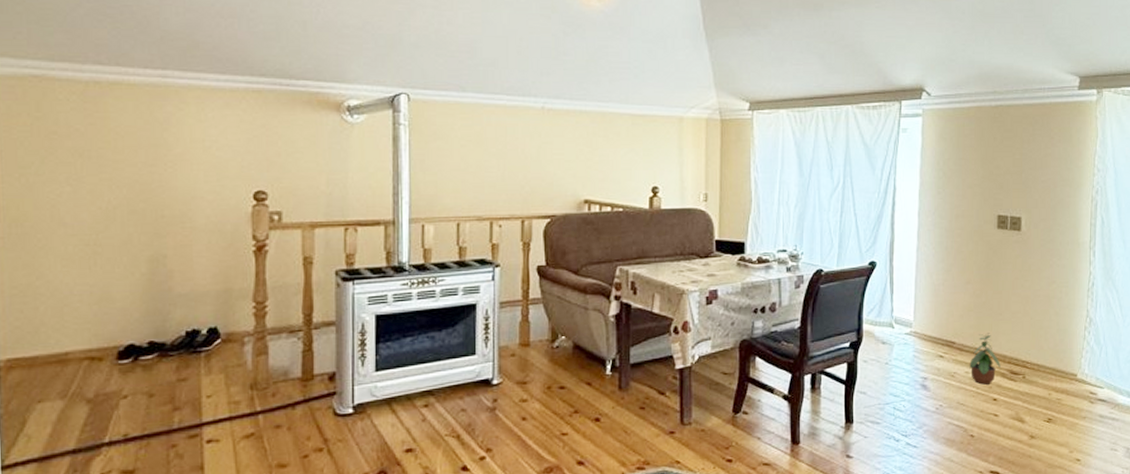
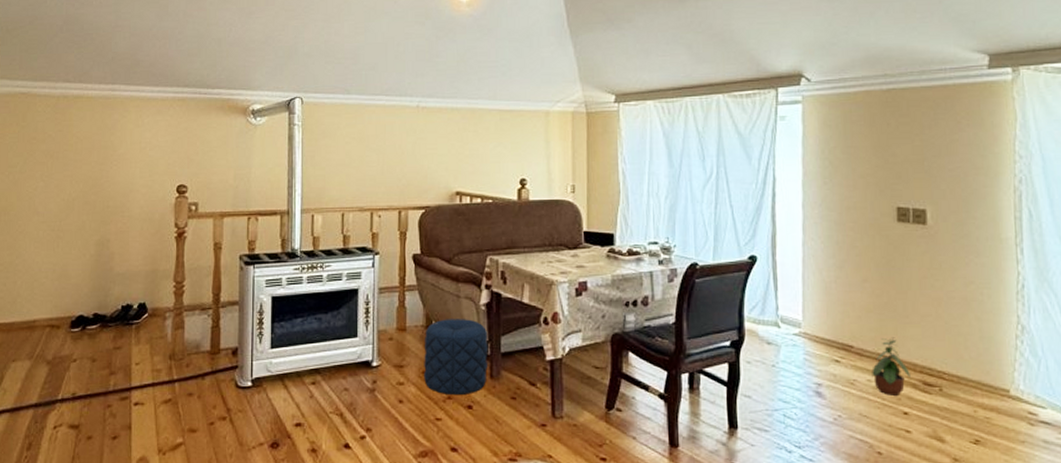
pouf: none [549,331,617,409] -> present [424,319,488,394]

